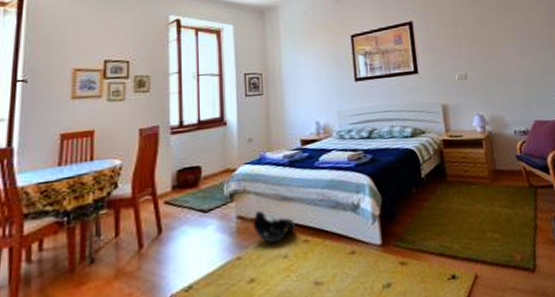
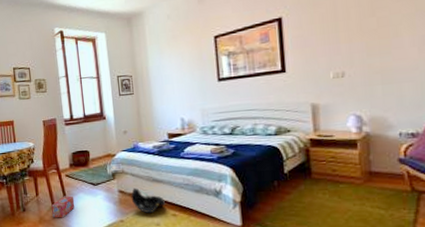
box: none [138,230,173,268] -> present [51,195,74,218]

